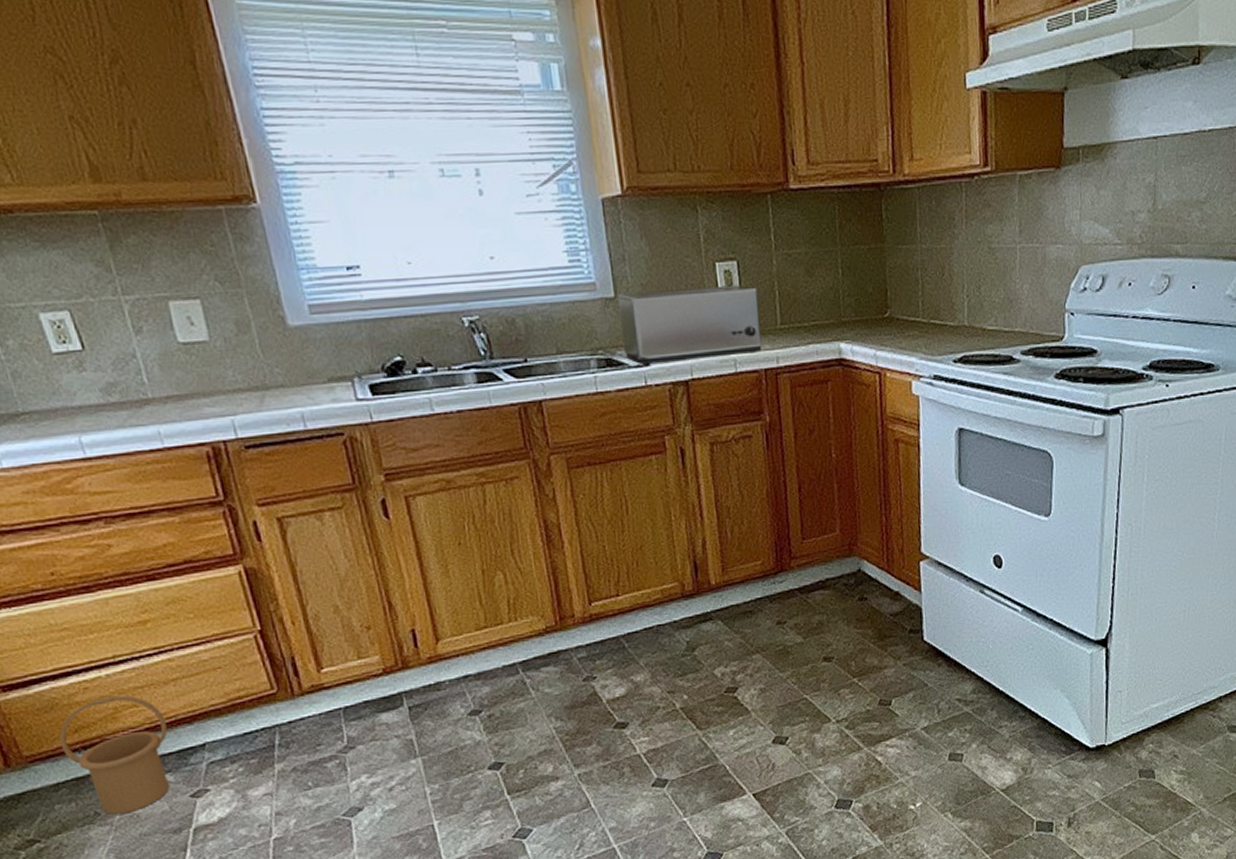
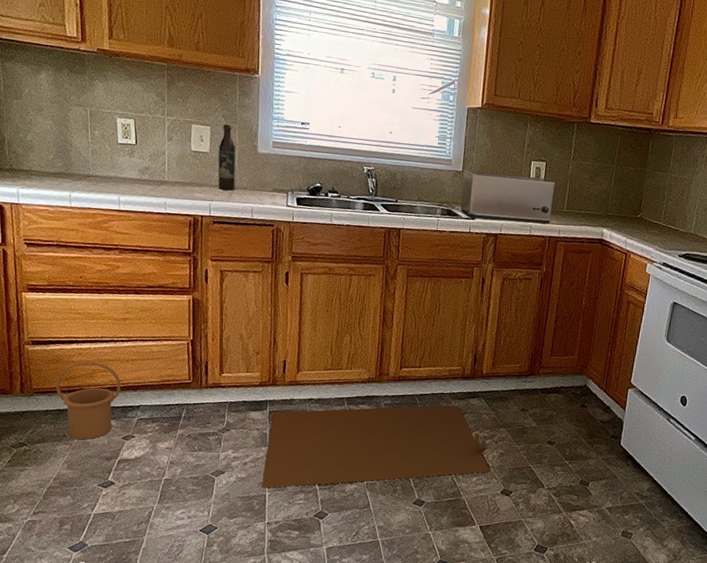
wine bottle: none [220,290,267,395] -> present [218,124,236,191]
door mat: none [413,637,751,817] -> present [261,405,490,488]

